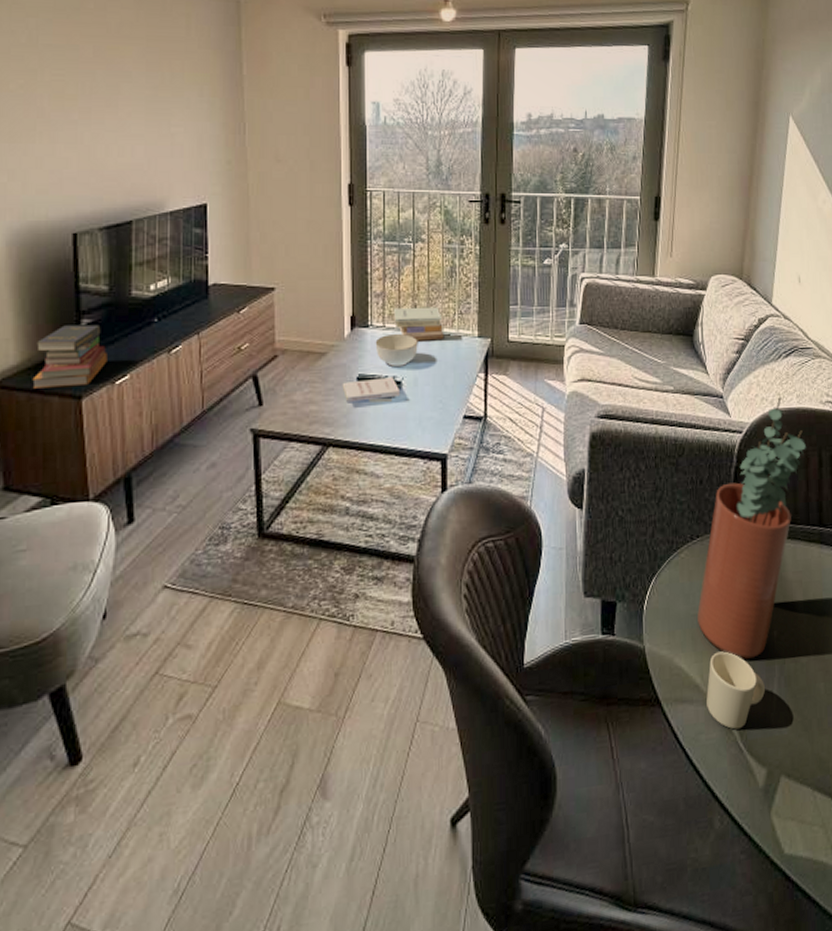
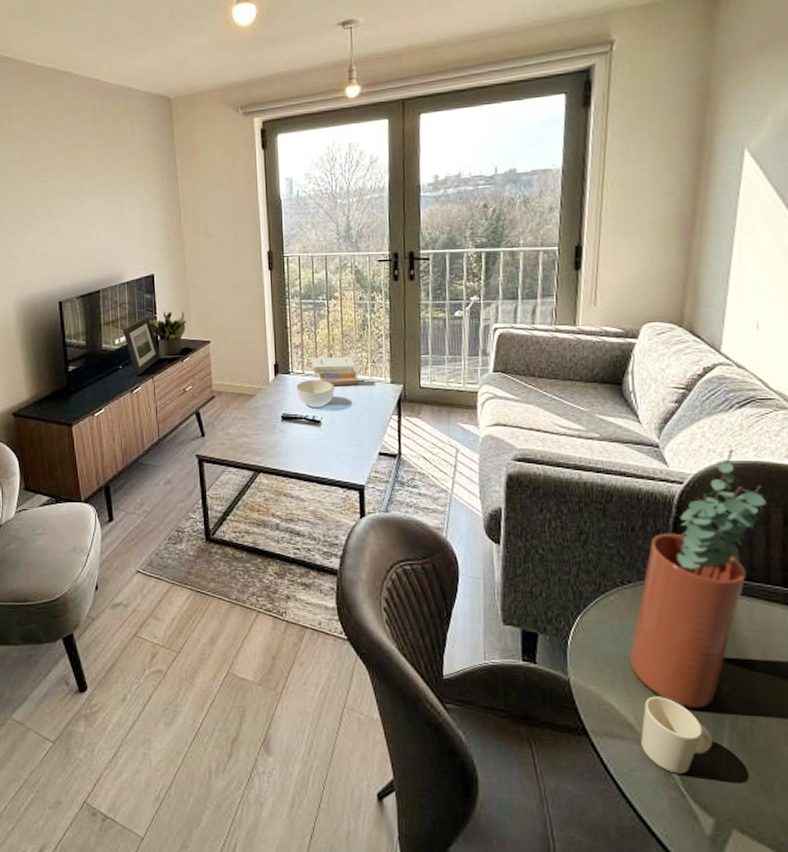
books: present [32,324,107,388] -> none [38,370,88,417]
picture frame: none [161,256,210,332] -> present [122,316,160,376]
potted plant: none [198,249,247,306] -> present [150,311,187,356]
books: present [342,377,401,404] -> none [269,417,320,439]

